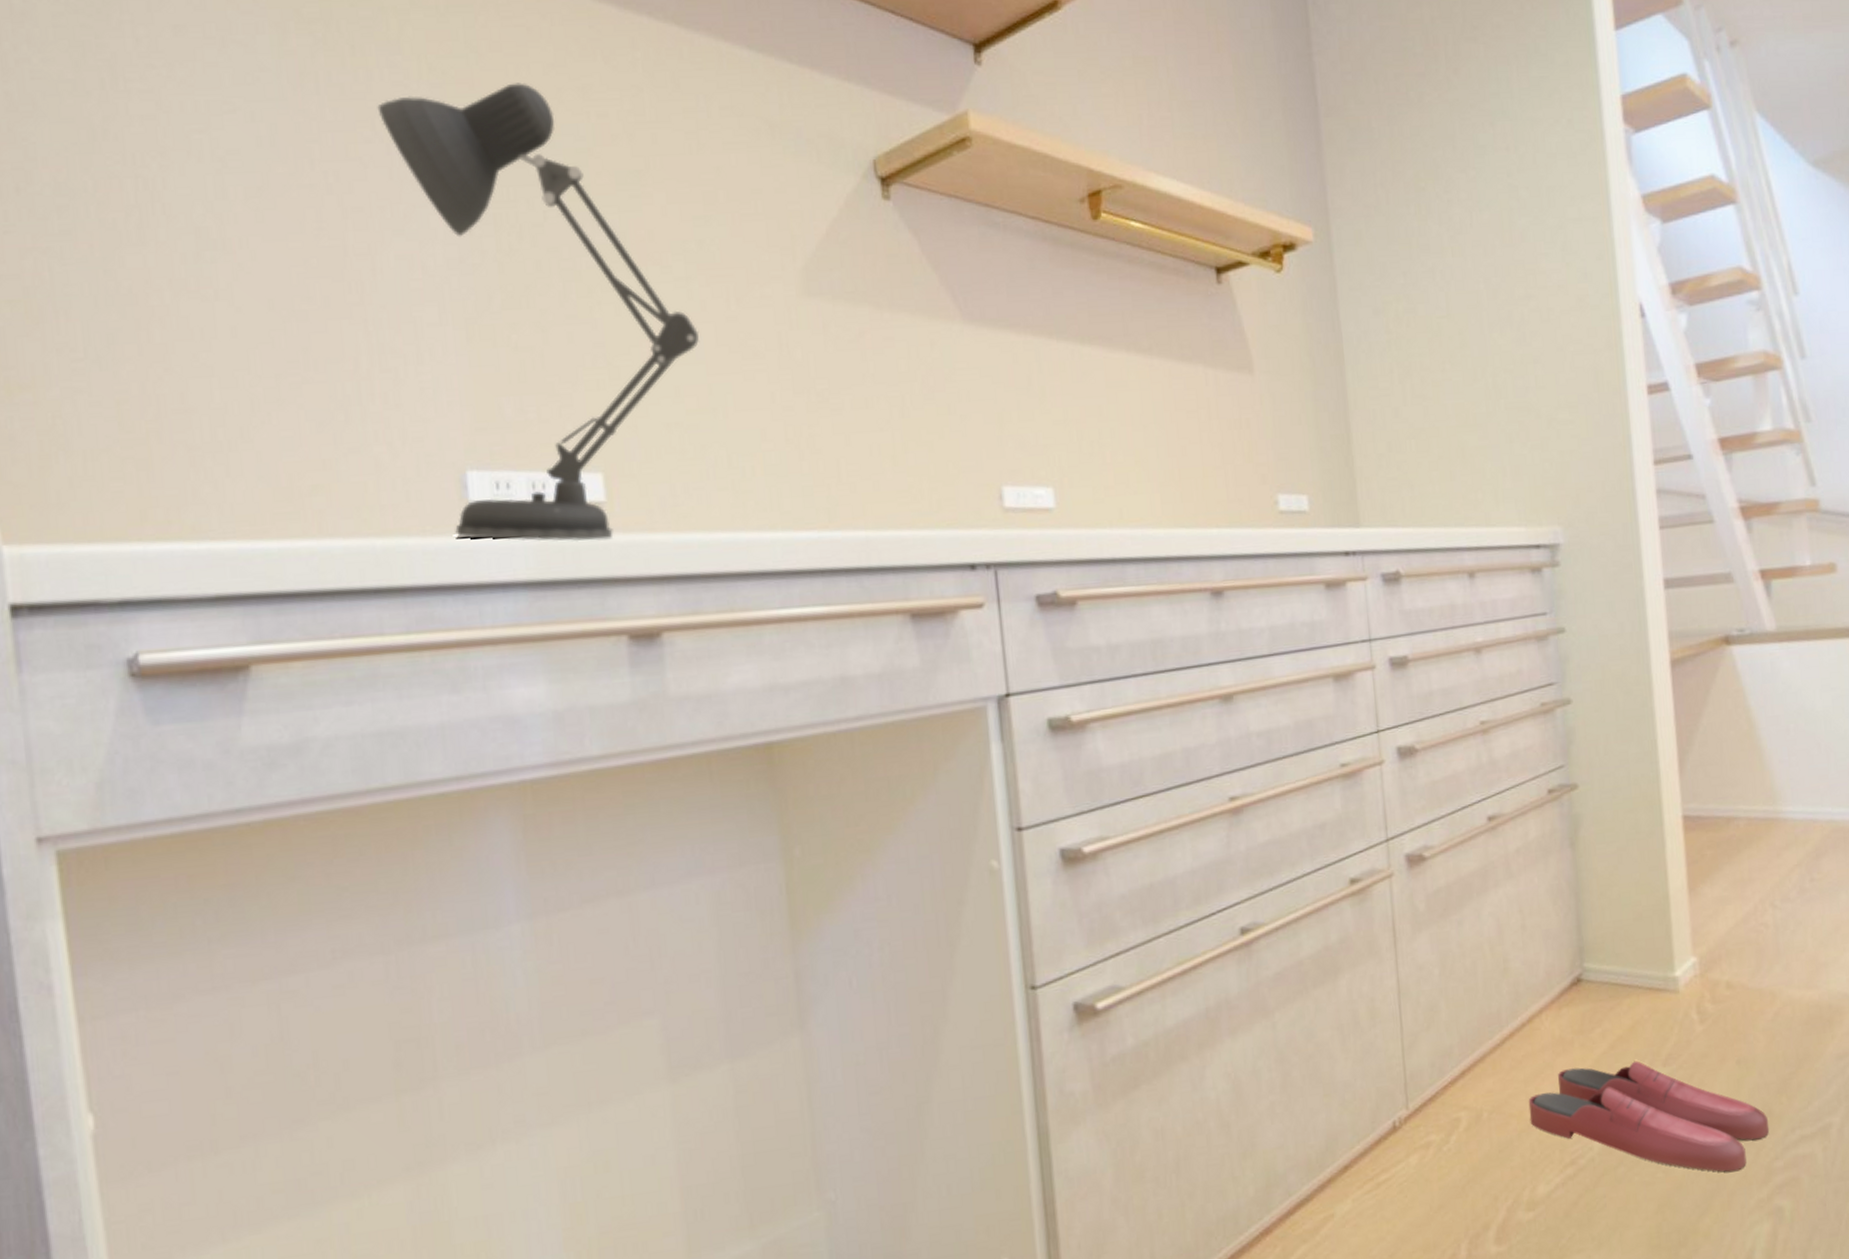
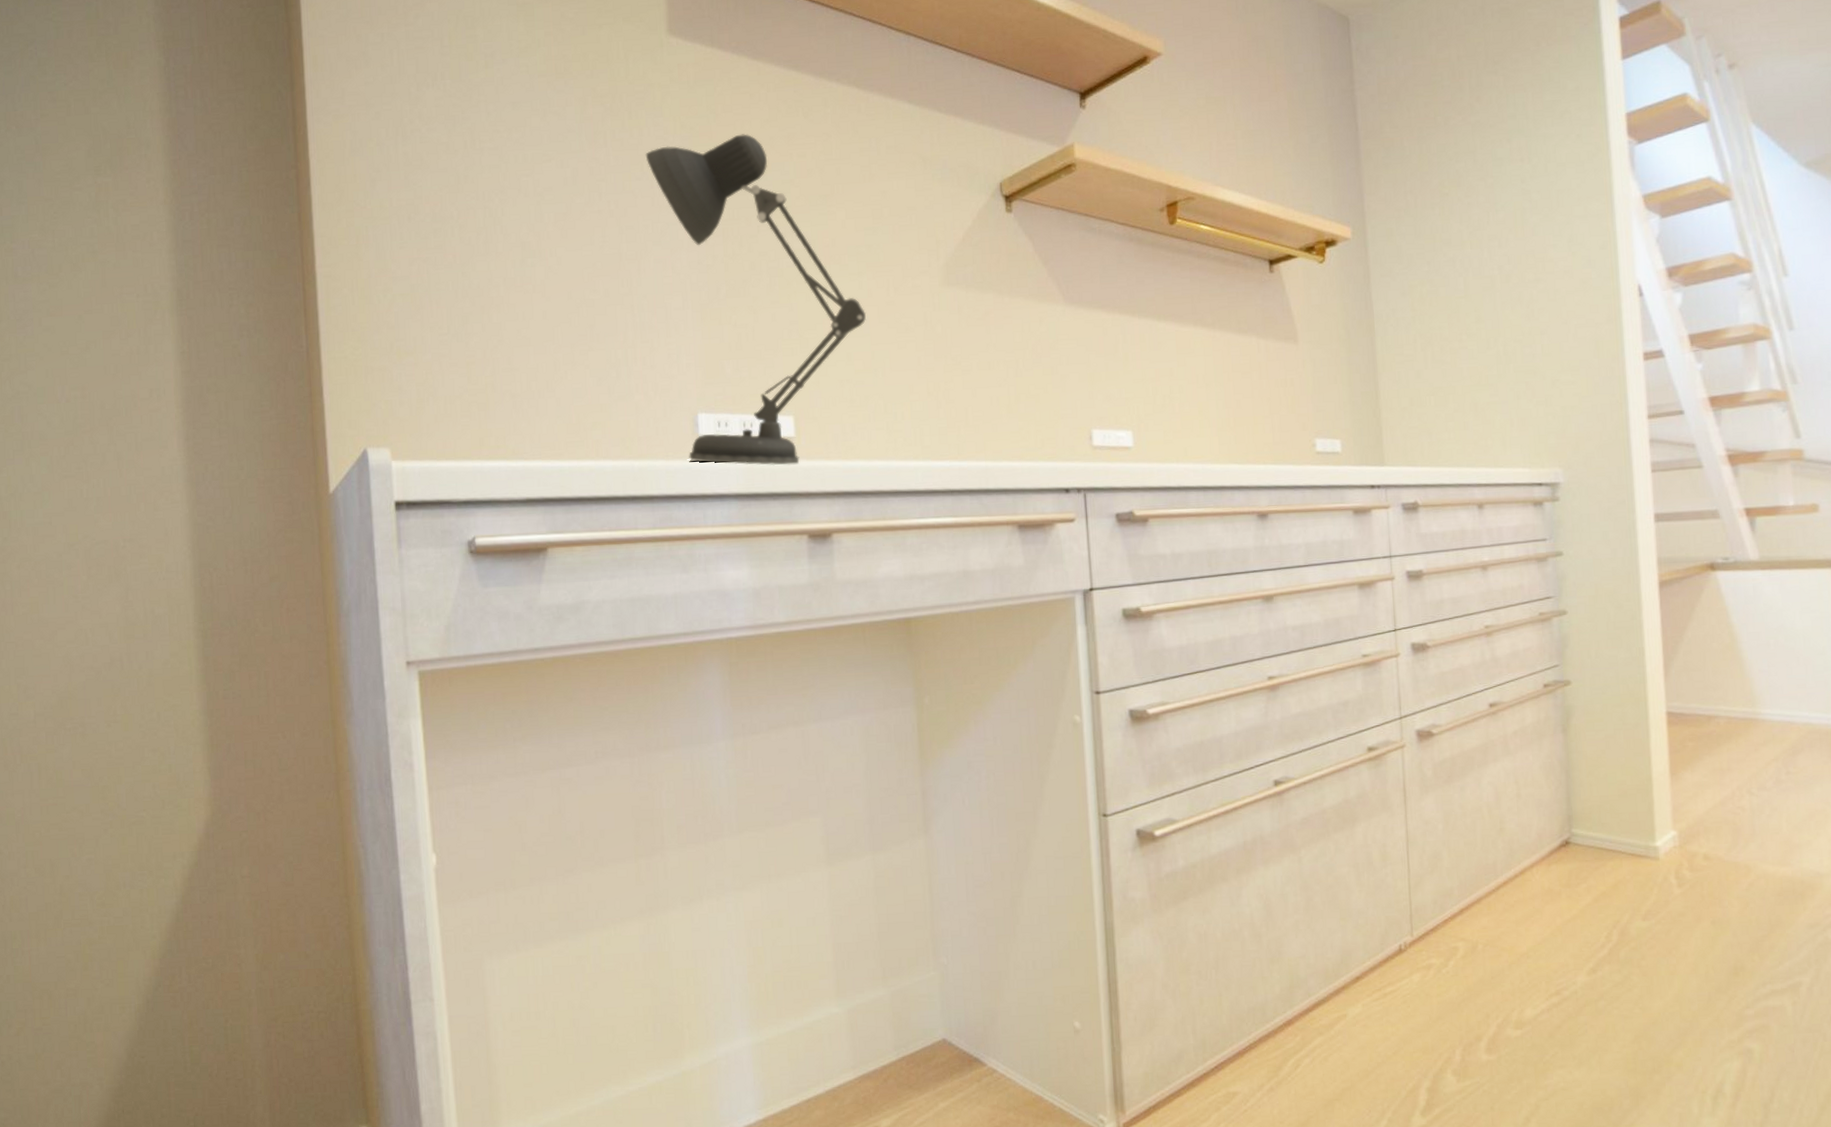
slippers: present [1528,1061,1770,1172] -> none [1519,913,1742,1014]

